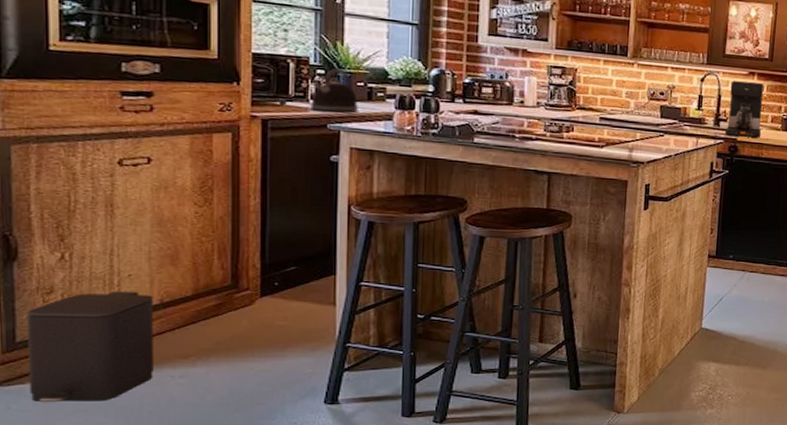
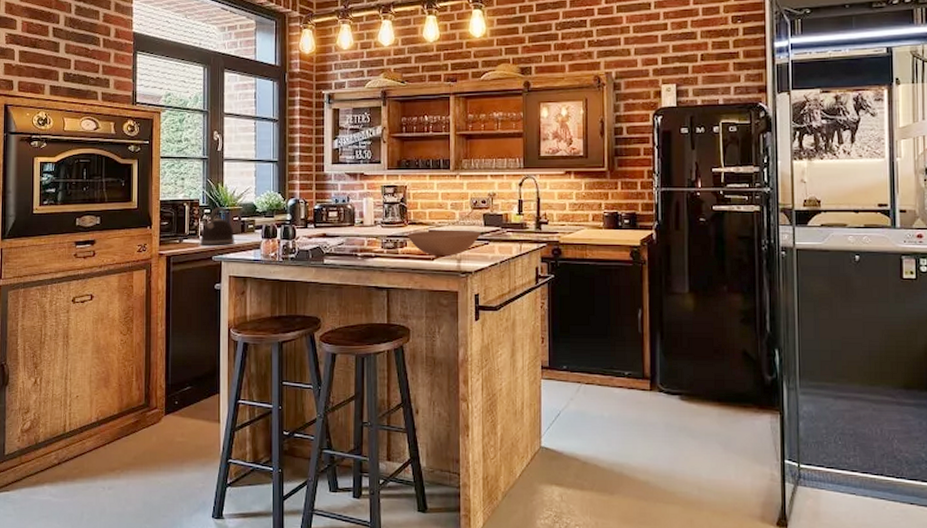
pedal bin: present [27,291,154,403] -> none [11,411,92,509]
bowl: none [574,117,656,145] -> present [407,230,481,256]
coffee maker: present [725,81,763,138] -> none [548,182,583,238]

